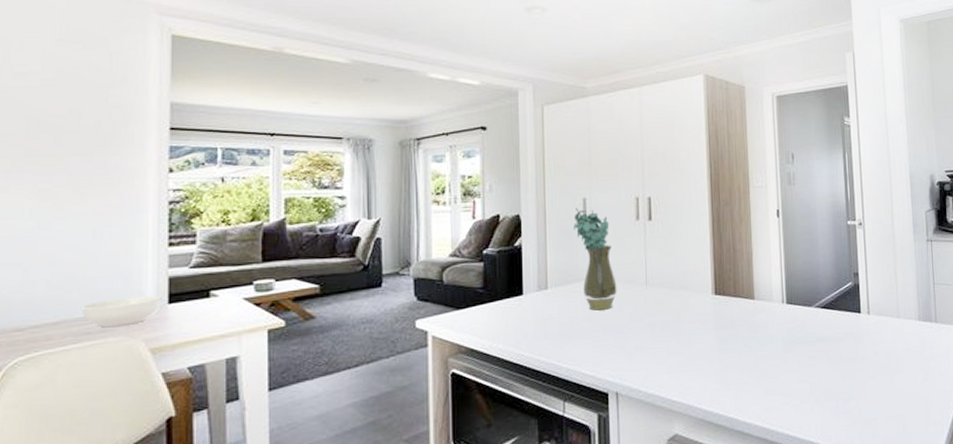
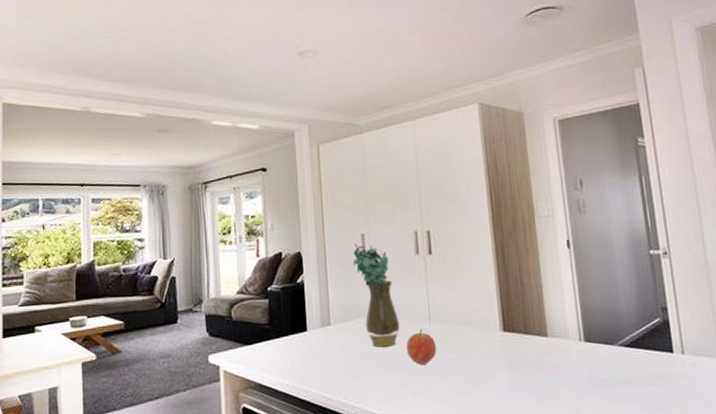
fruit: none [622,293,652,327] -> present [406,329,437,364]

